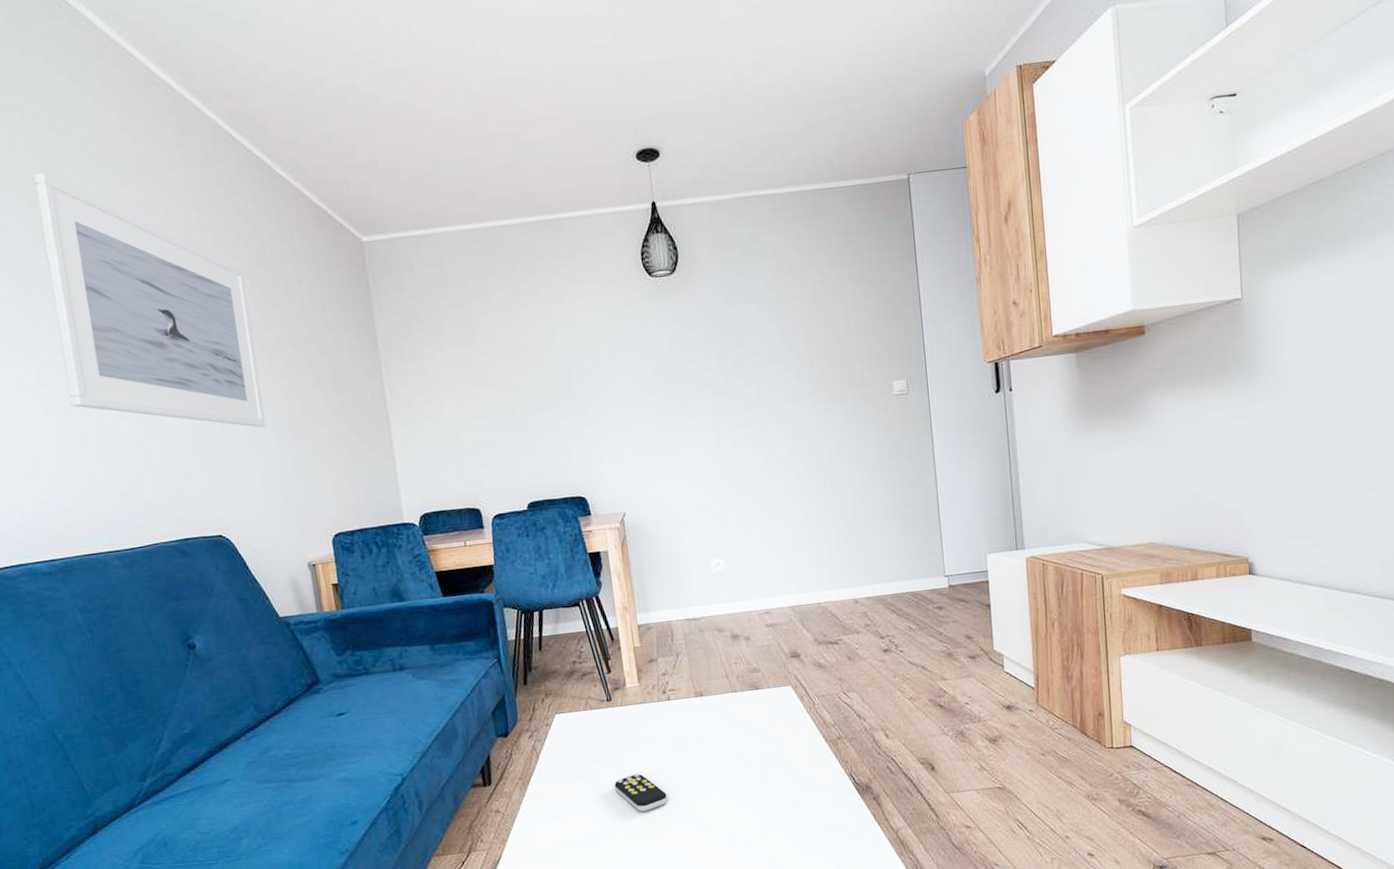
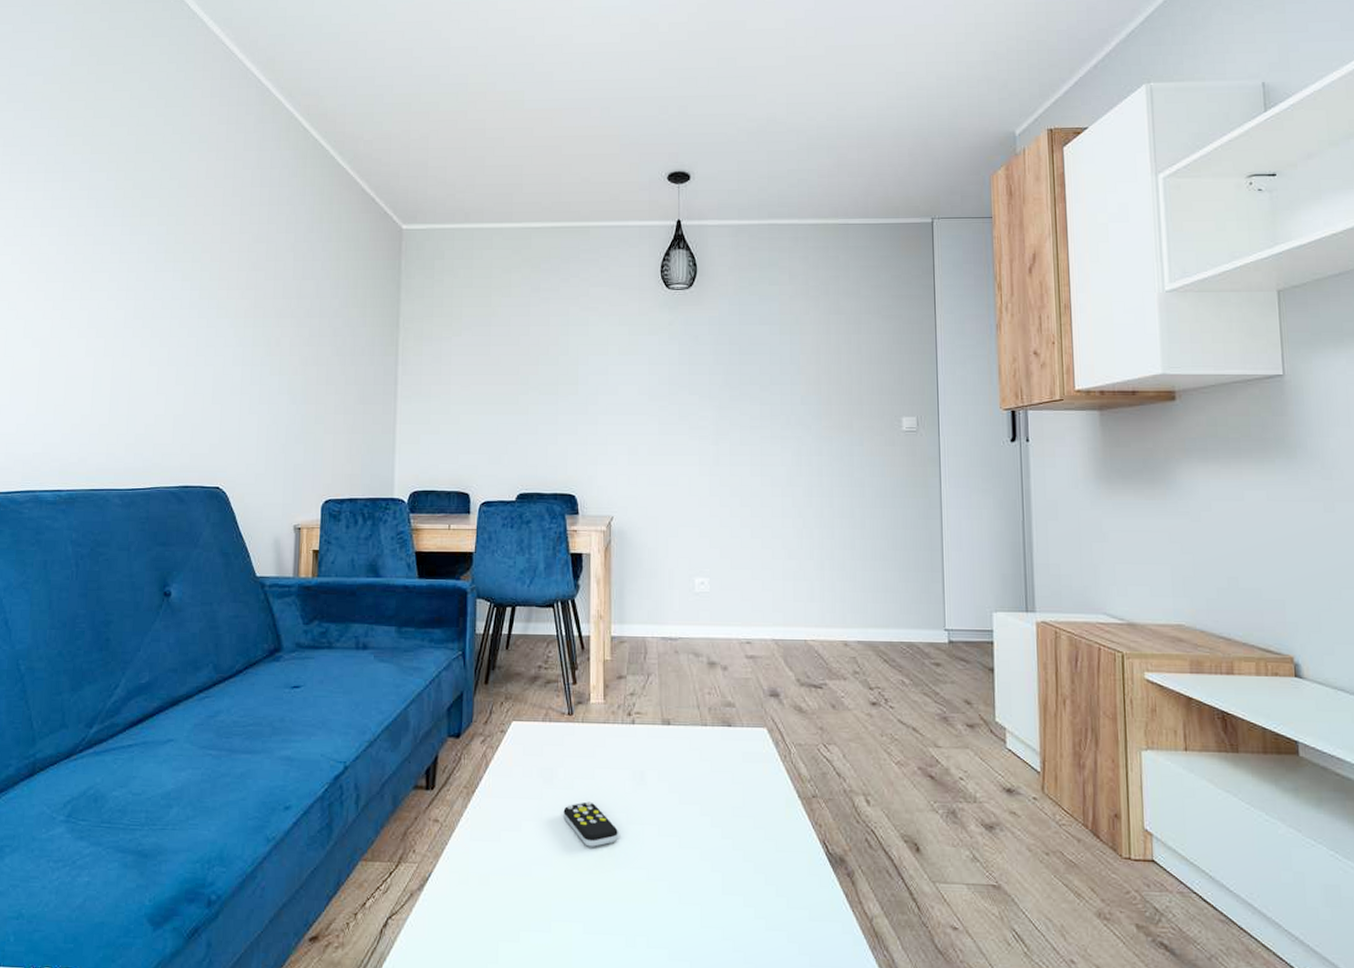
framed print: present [33,173,266,428] -> none [111,142,290,388]

